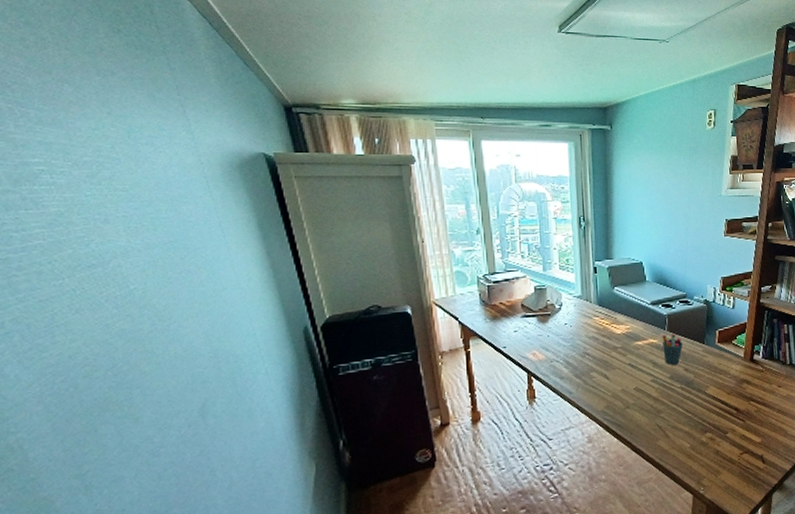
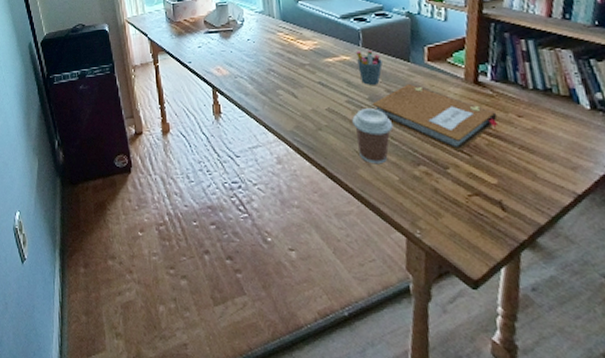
coffee cup: none [656,386,689,435] -> present [352,108,394,164]
notebook: none [672,362,765,419] -> present [372,83,499,152]

